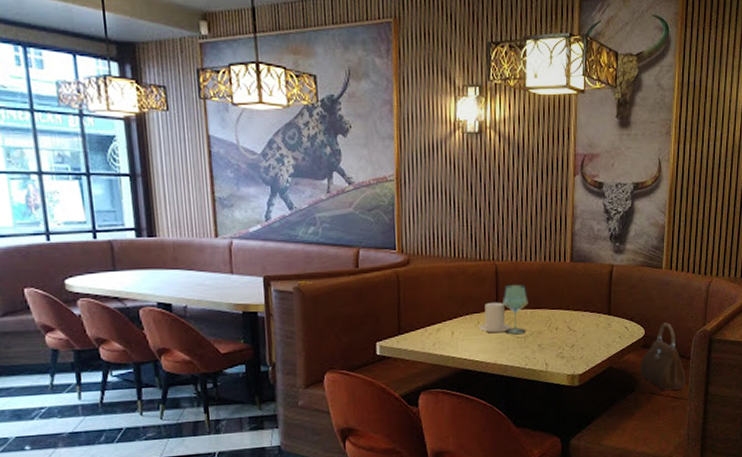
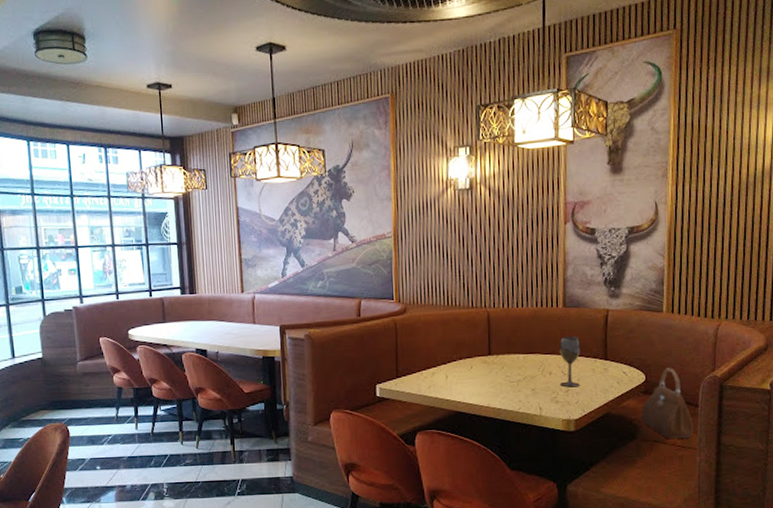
candle: present [479,302,511,334] -> none [472,347,504,378]
wine glass: present [501,284,528,335] -> none [494,330,521,379]
wine glass: none [566,291,587,343] -> present [559,336,581,388]

